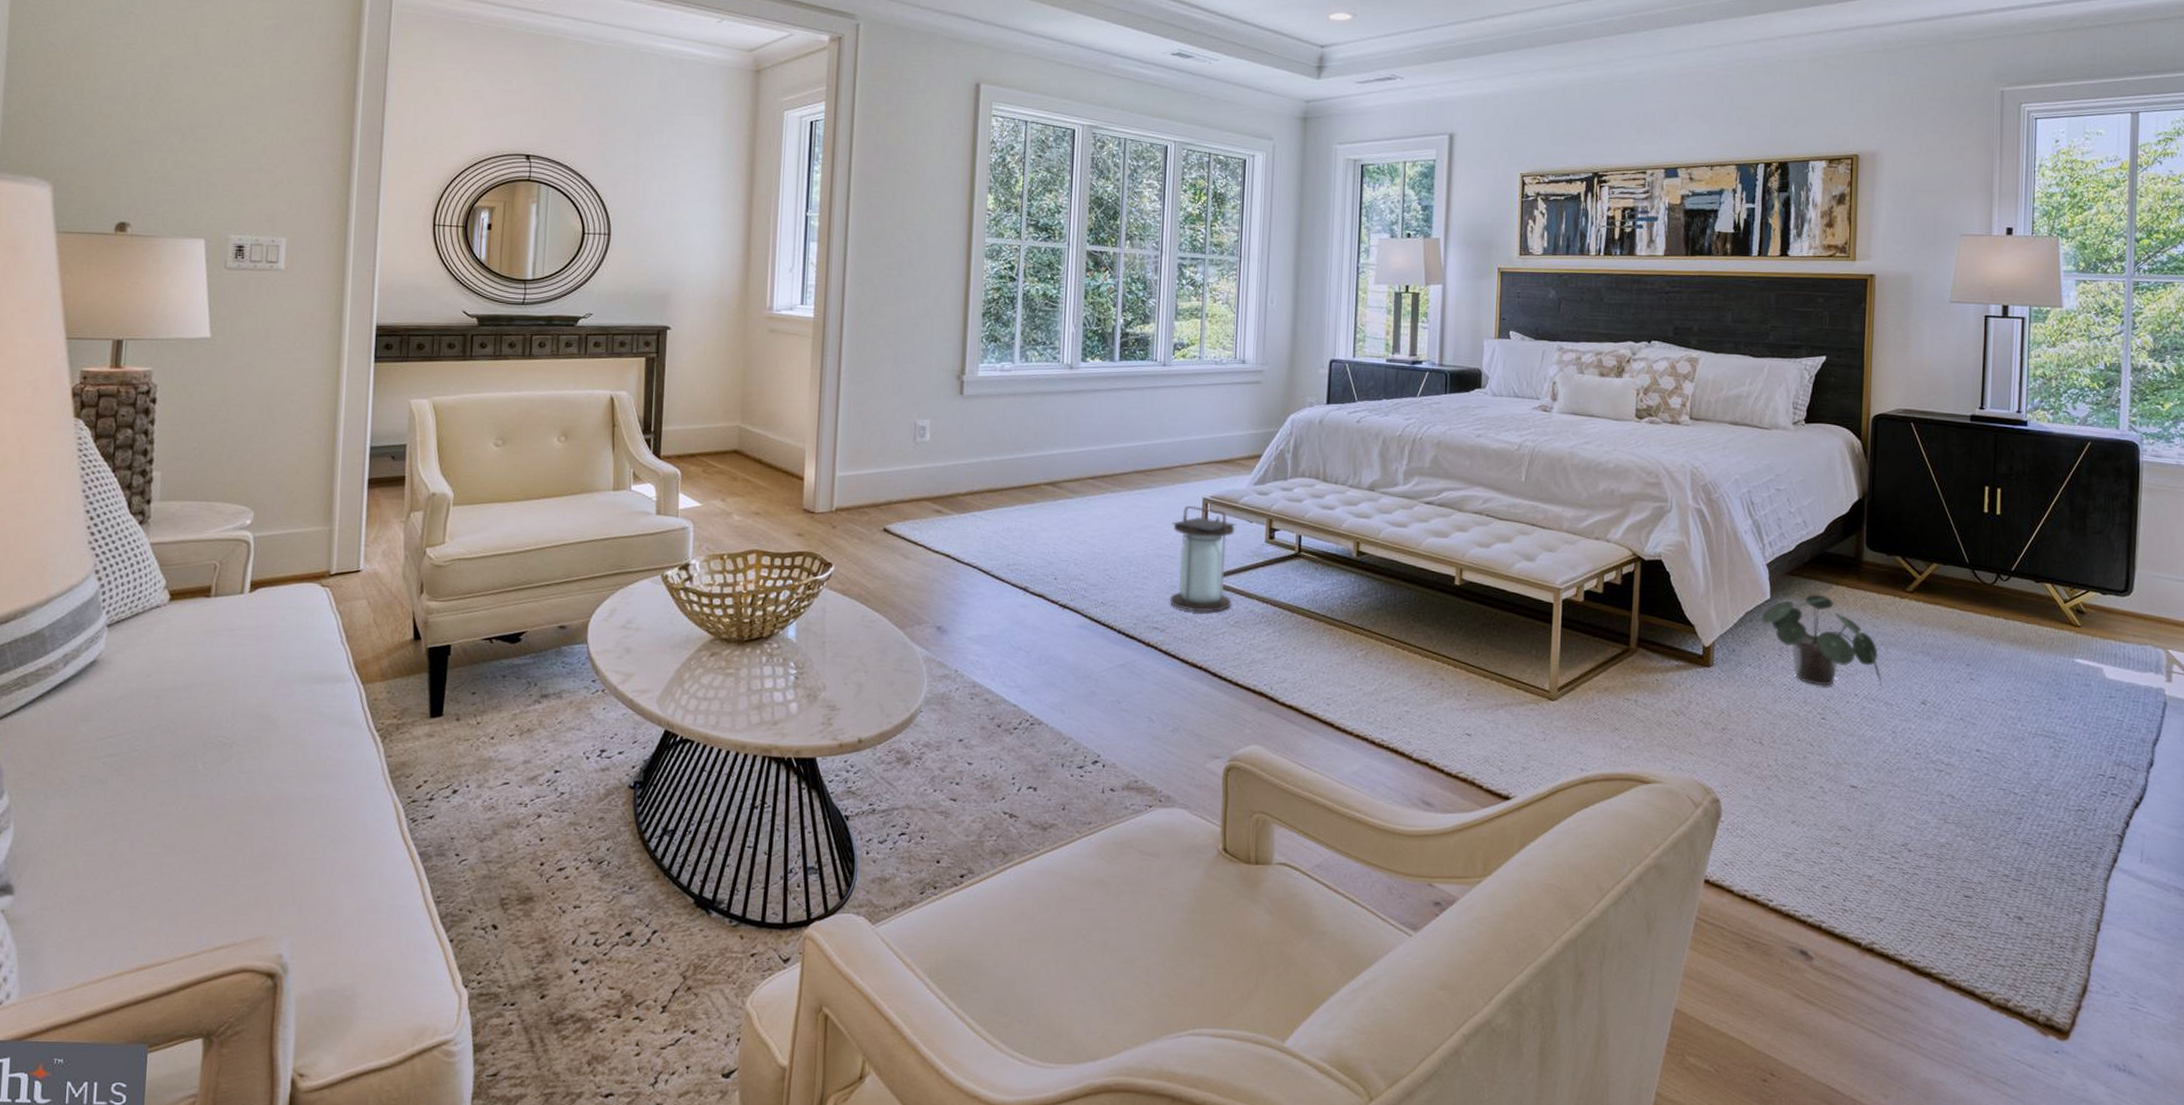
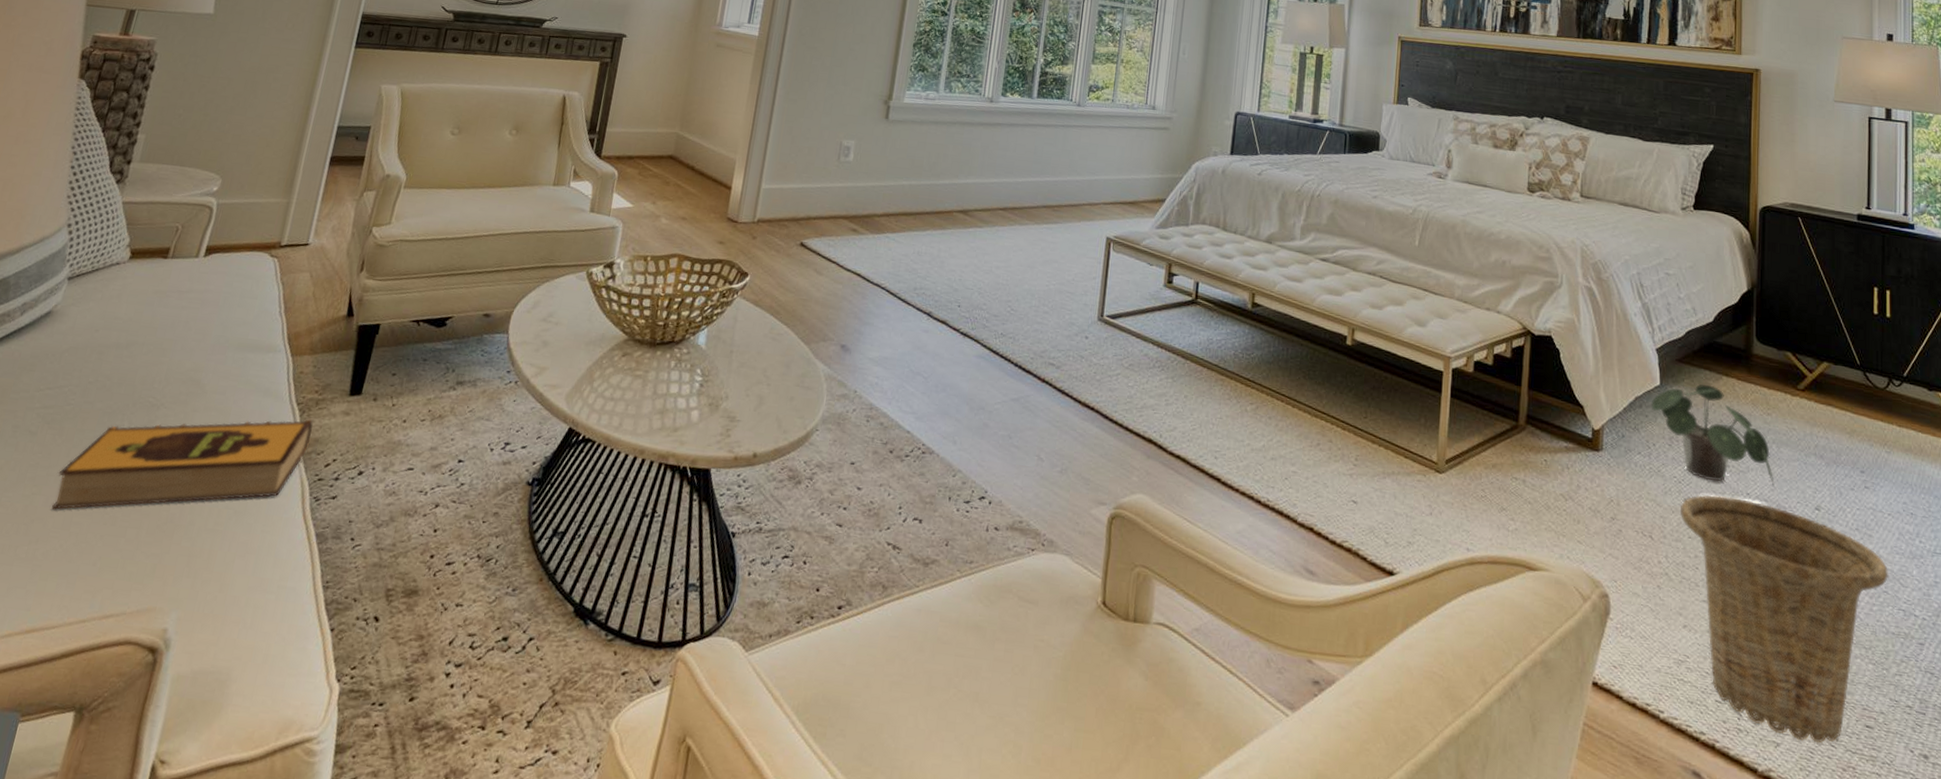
hardback book: none [138,743,397,853] -> present [51,418,314,510]
lantern: present [1170,506,1237,612] -> none [1068,244,1137,353]
basket: none [1789,699,1991,916] -> present [1679,495,1889,744]

